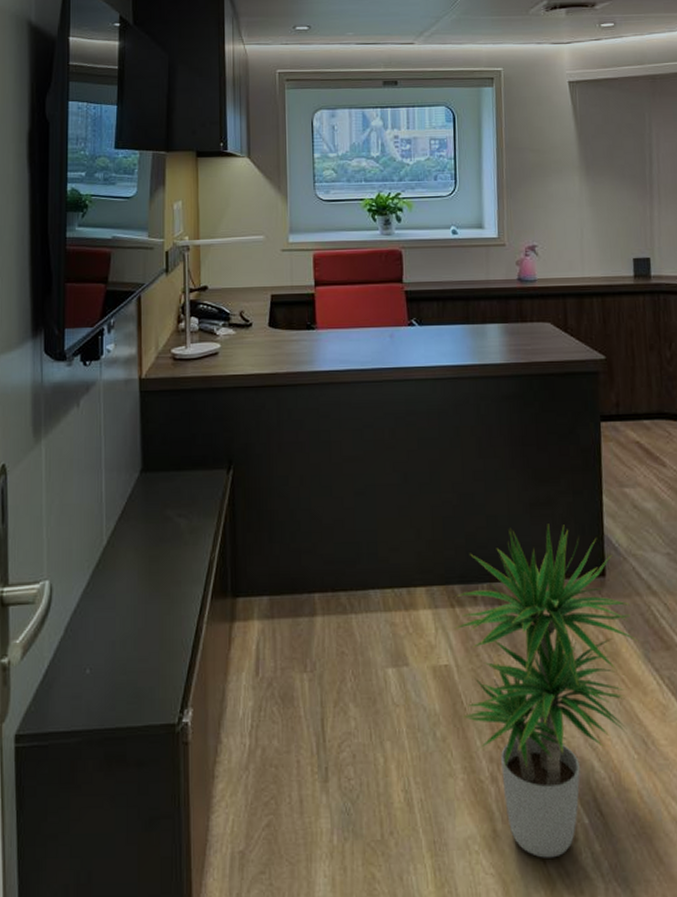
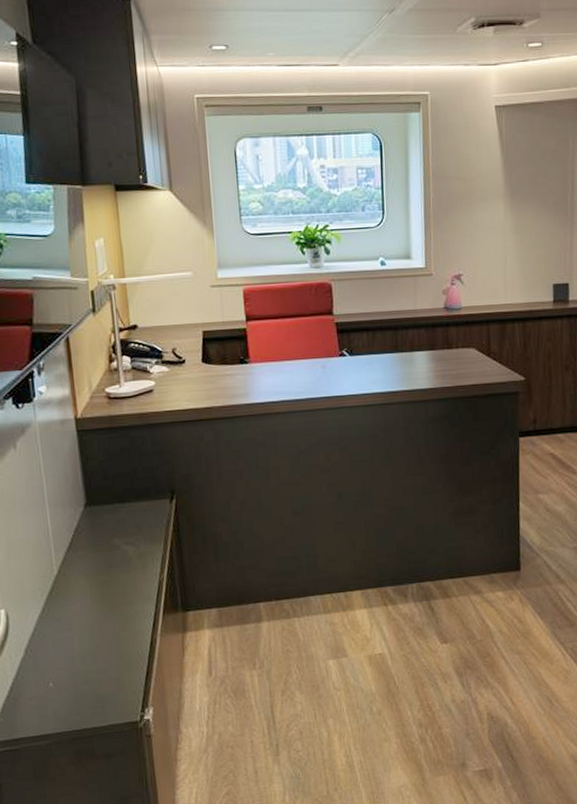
potted plant: present [454,524,638,858] -> none [387,529,547,796]

